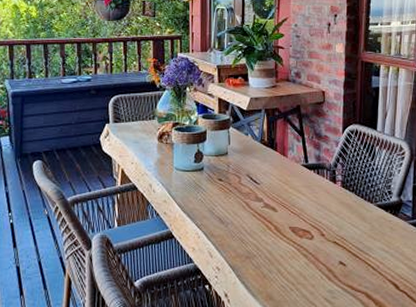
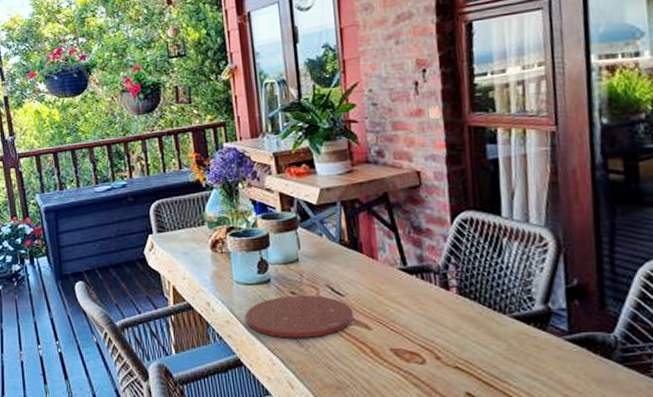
plate: none [180,182,265,217] -> present [245,295,354,338]

